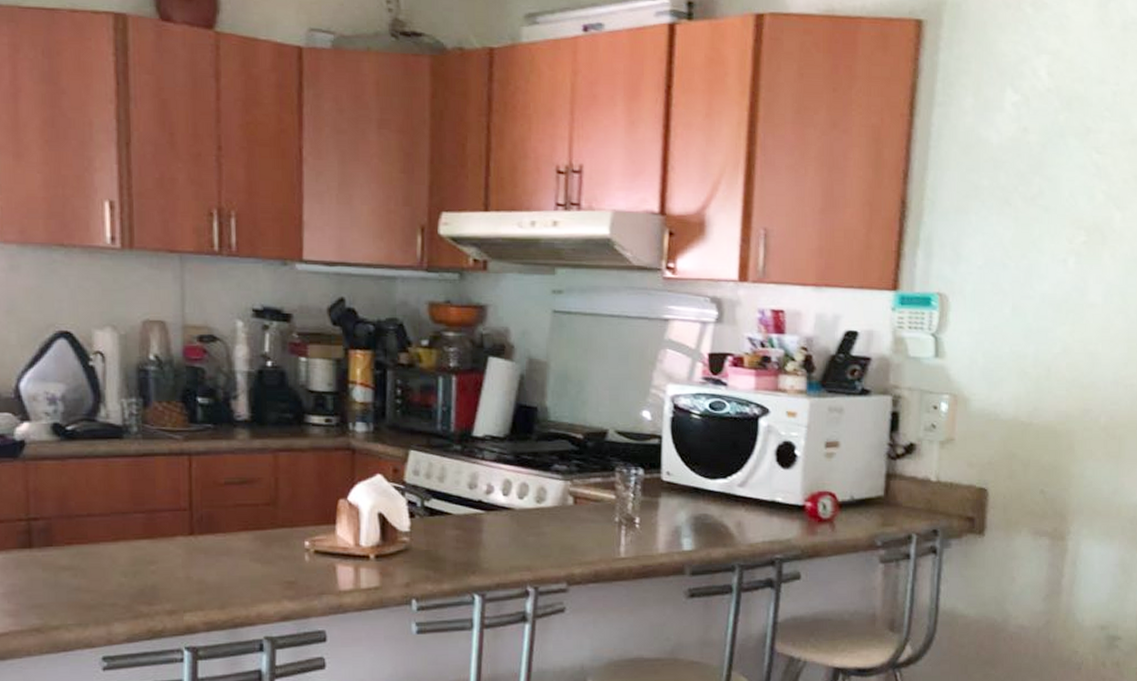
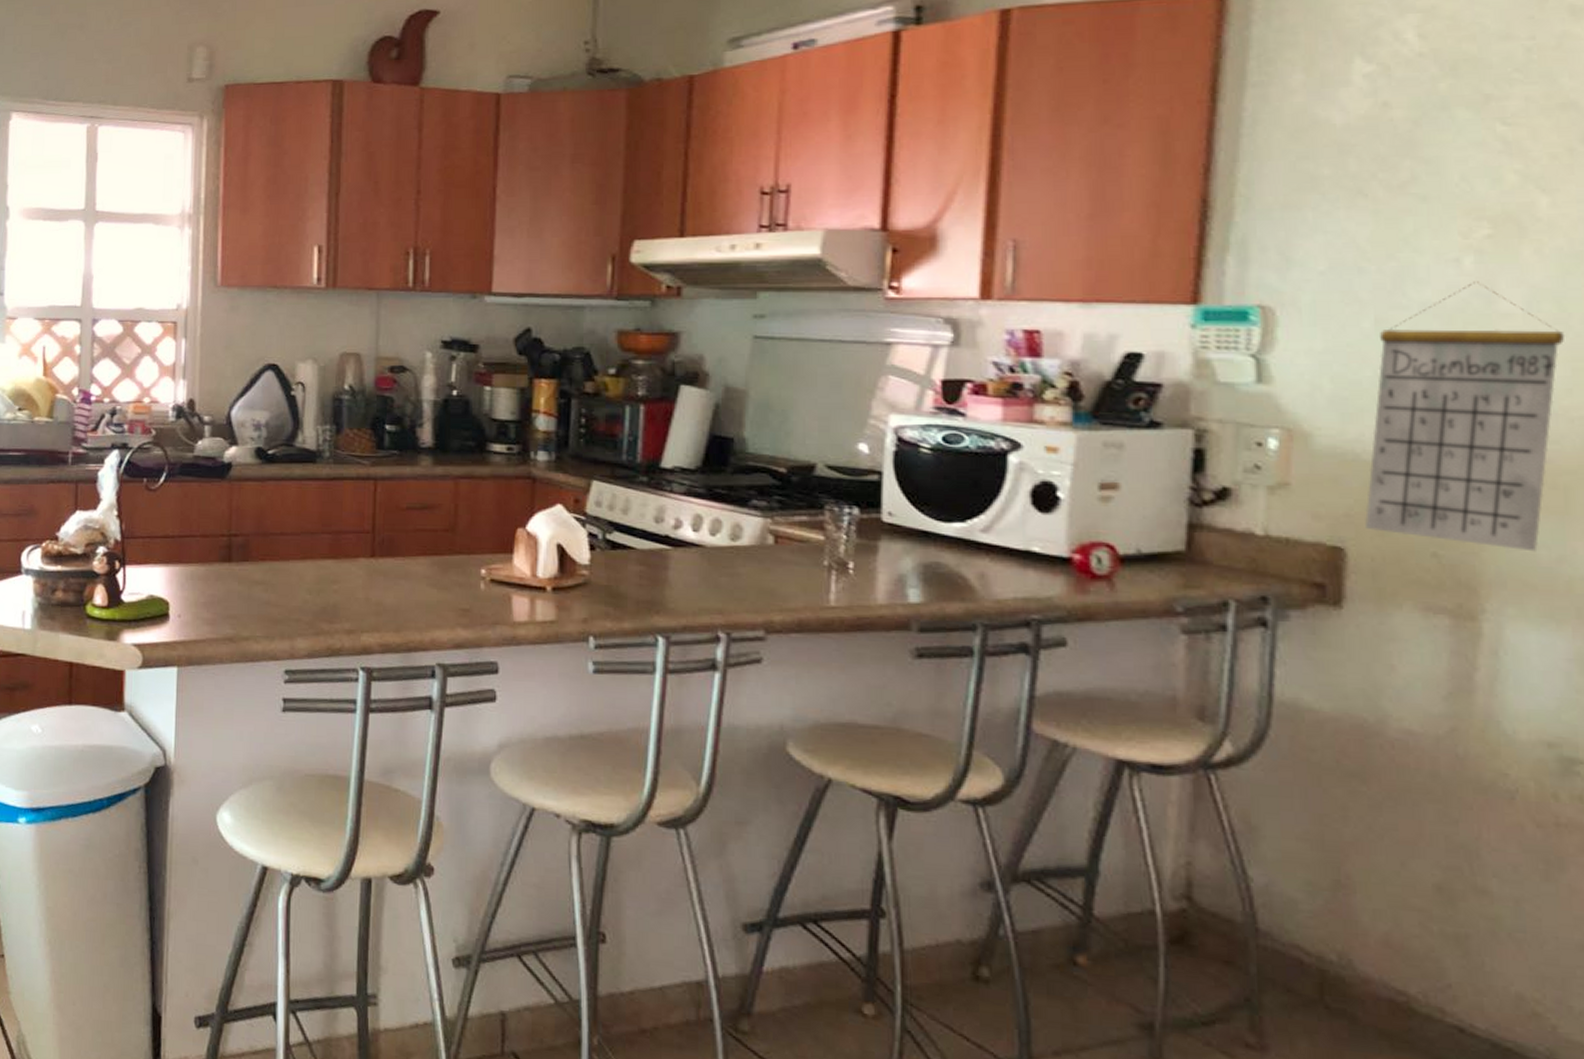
calendar: none [1001,278,1125,487] -> present [1365,281,1565,552]

